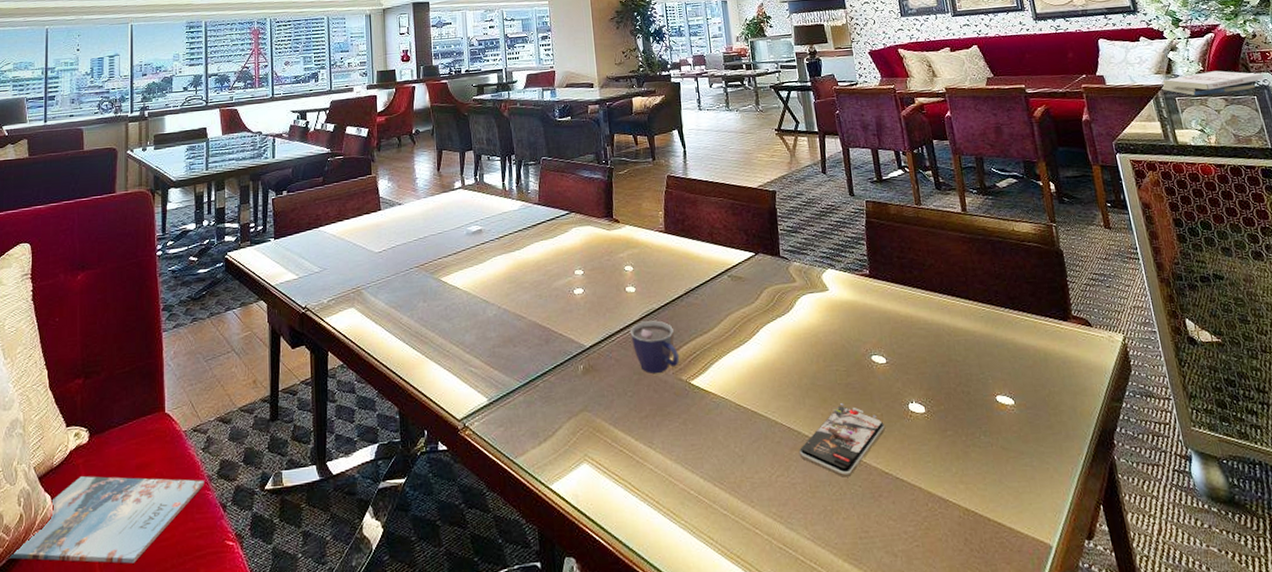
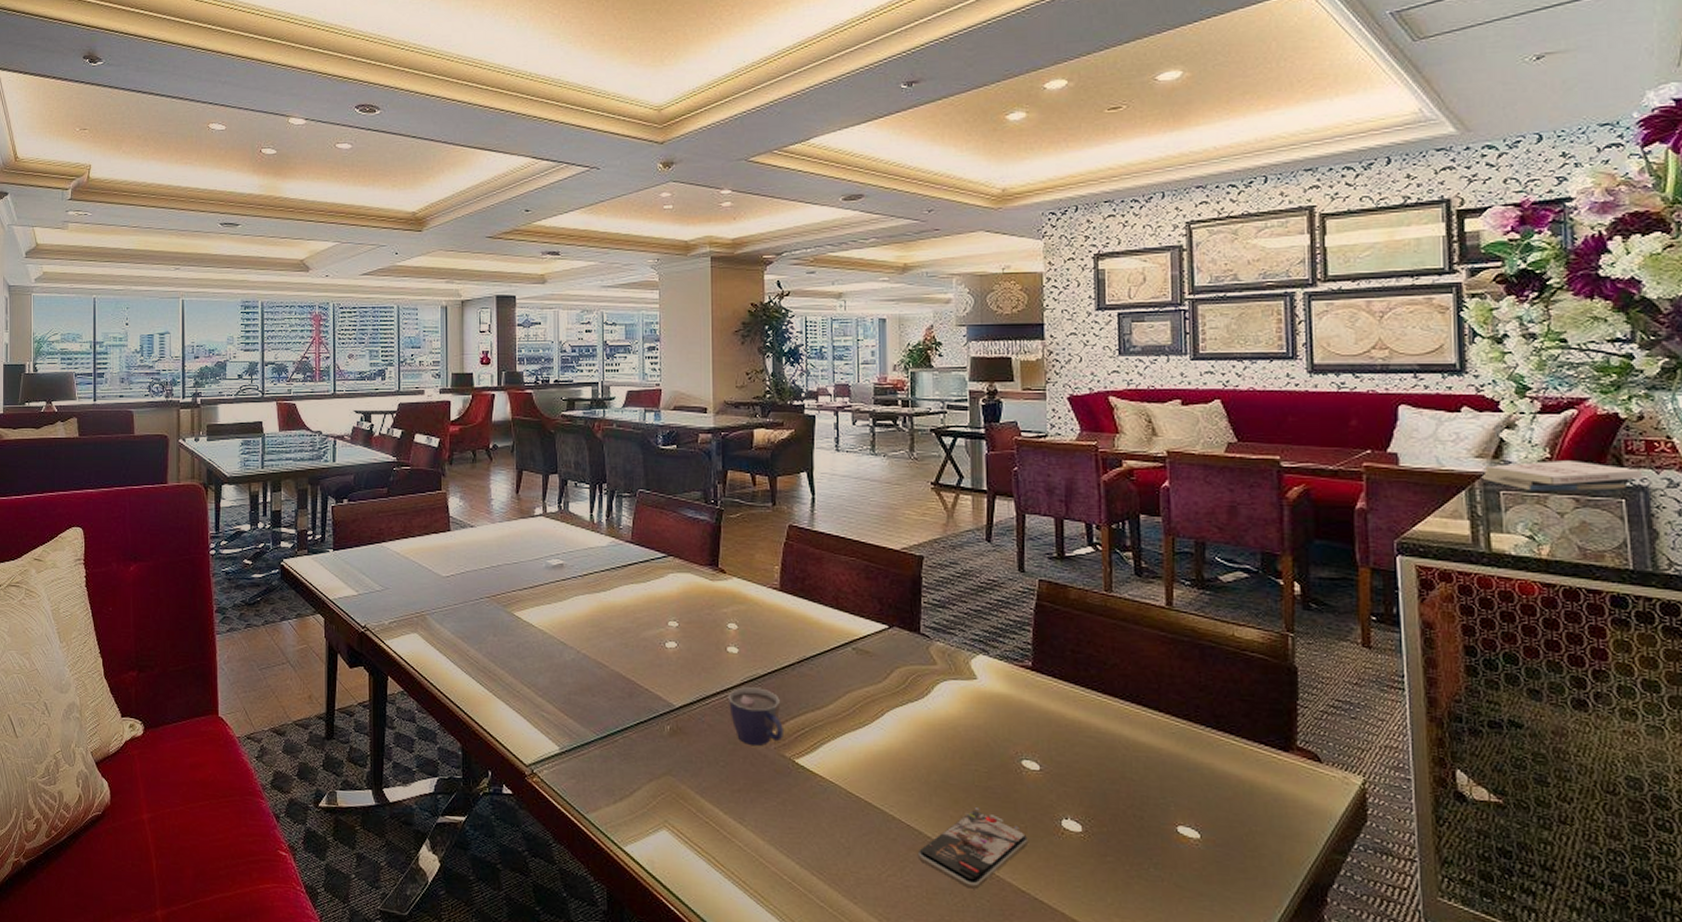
magazine: present [7,476,204,564] -> none [68,767,258,858]

